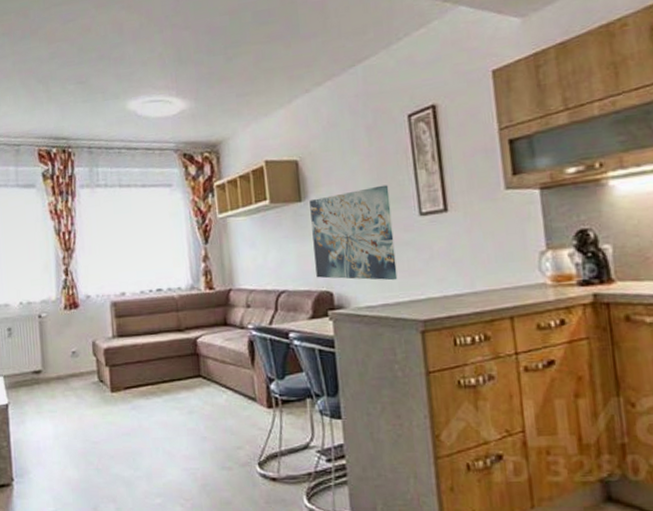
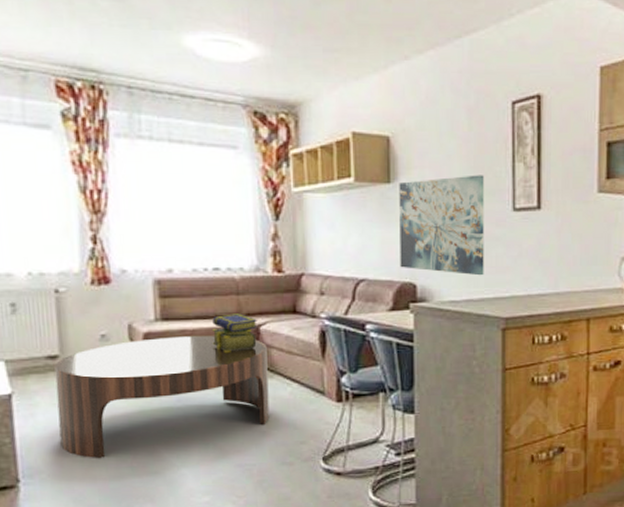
coffee table: none [38,349,209,462] -> present [54,336,270,459]
stack of books: none [157,328,195,364] -> present [211,313,258,352]

